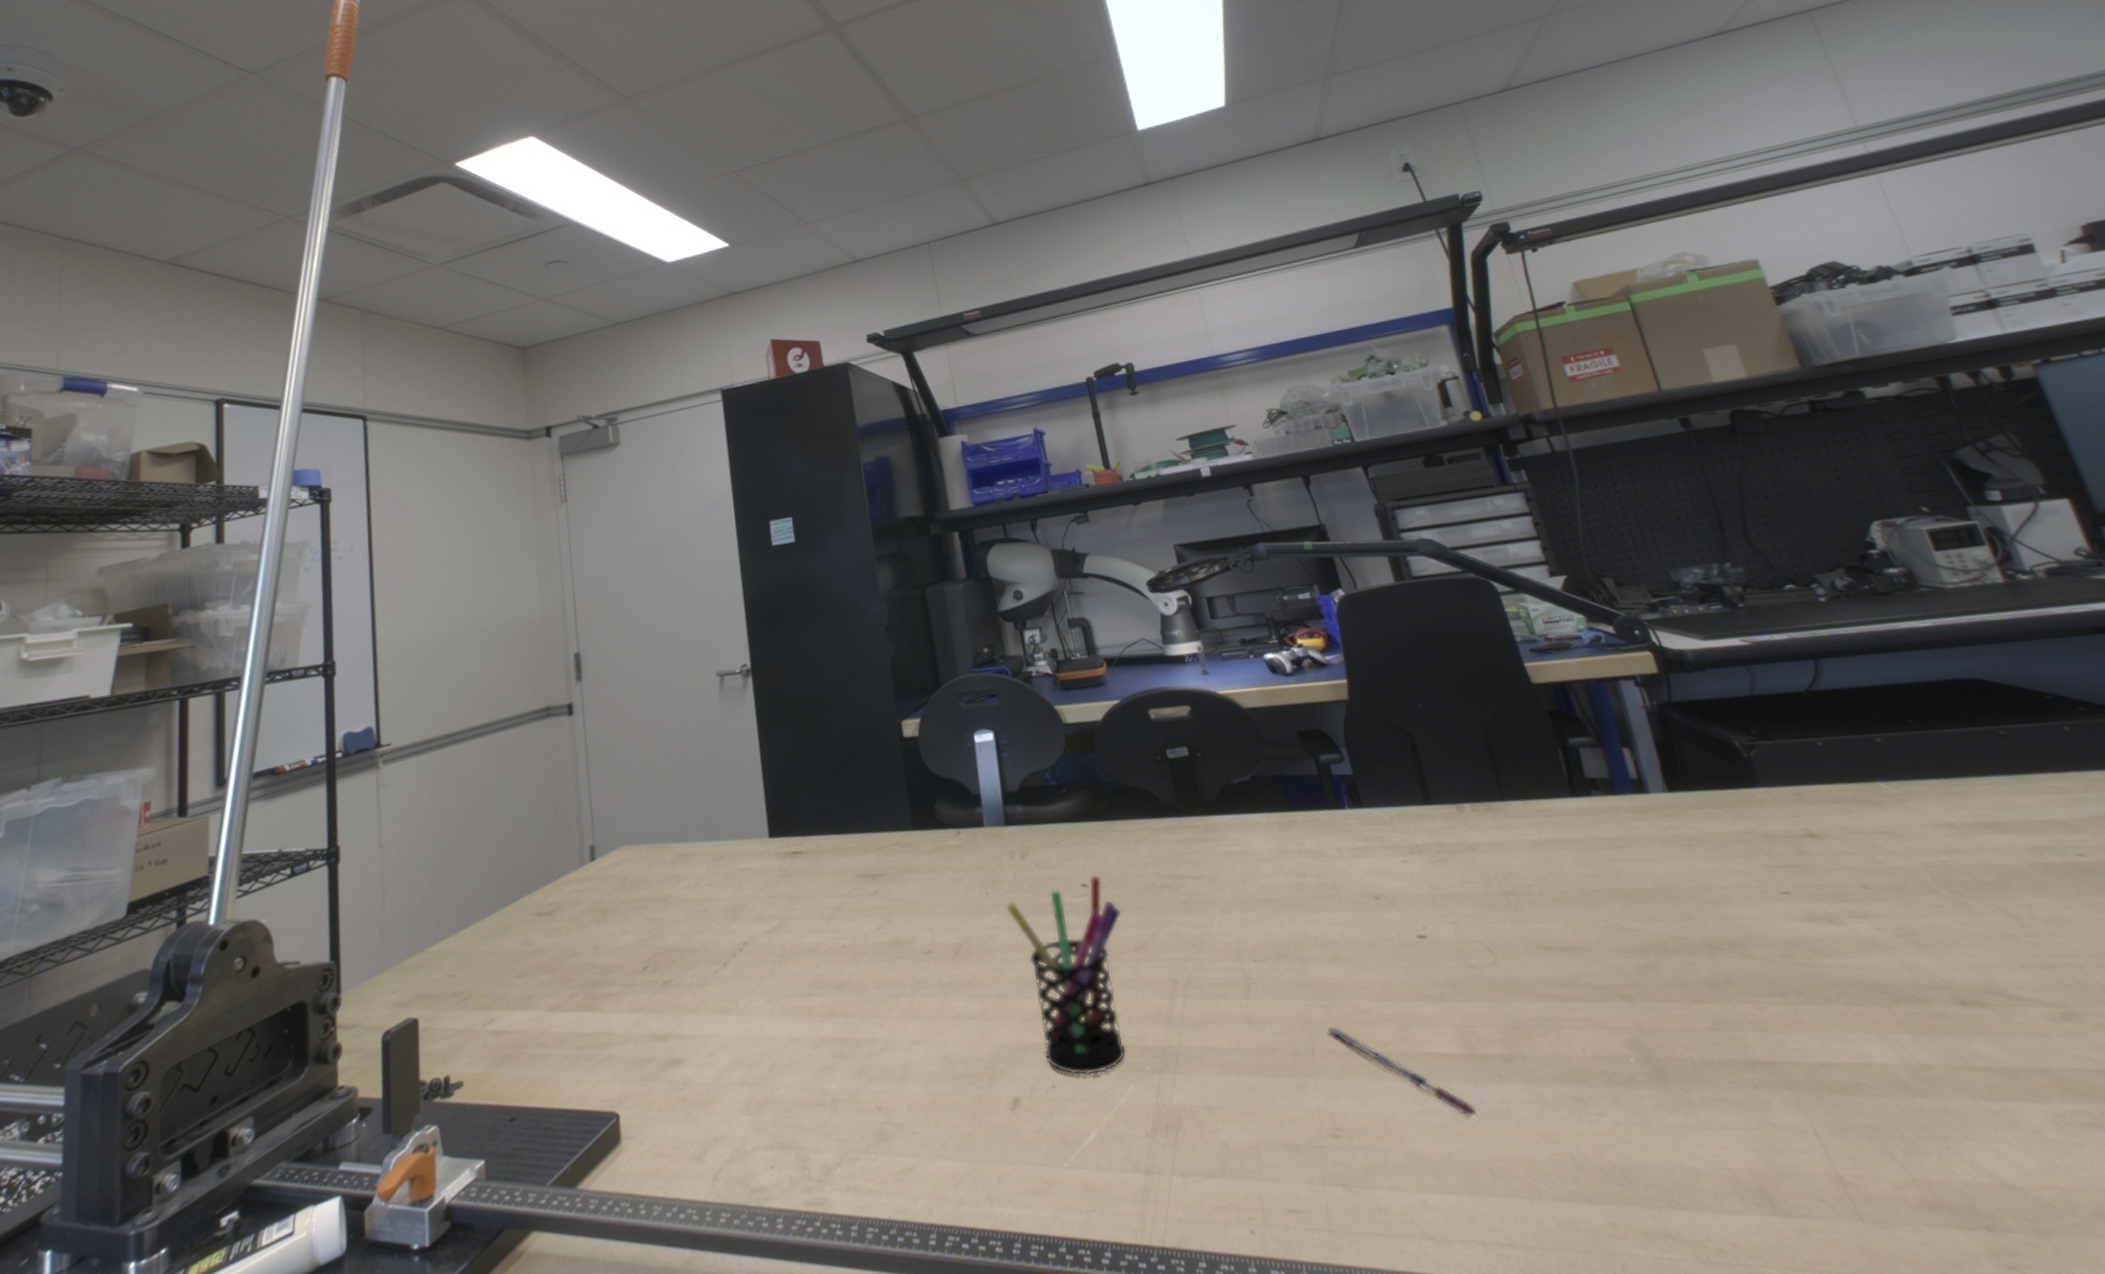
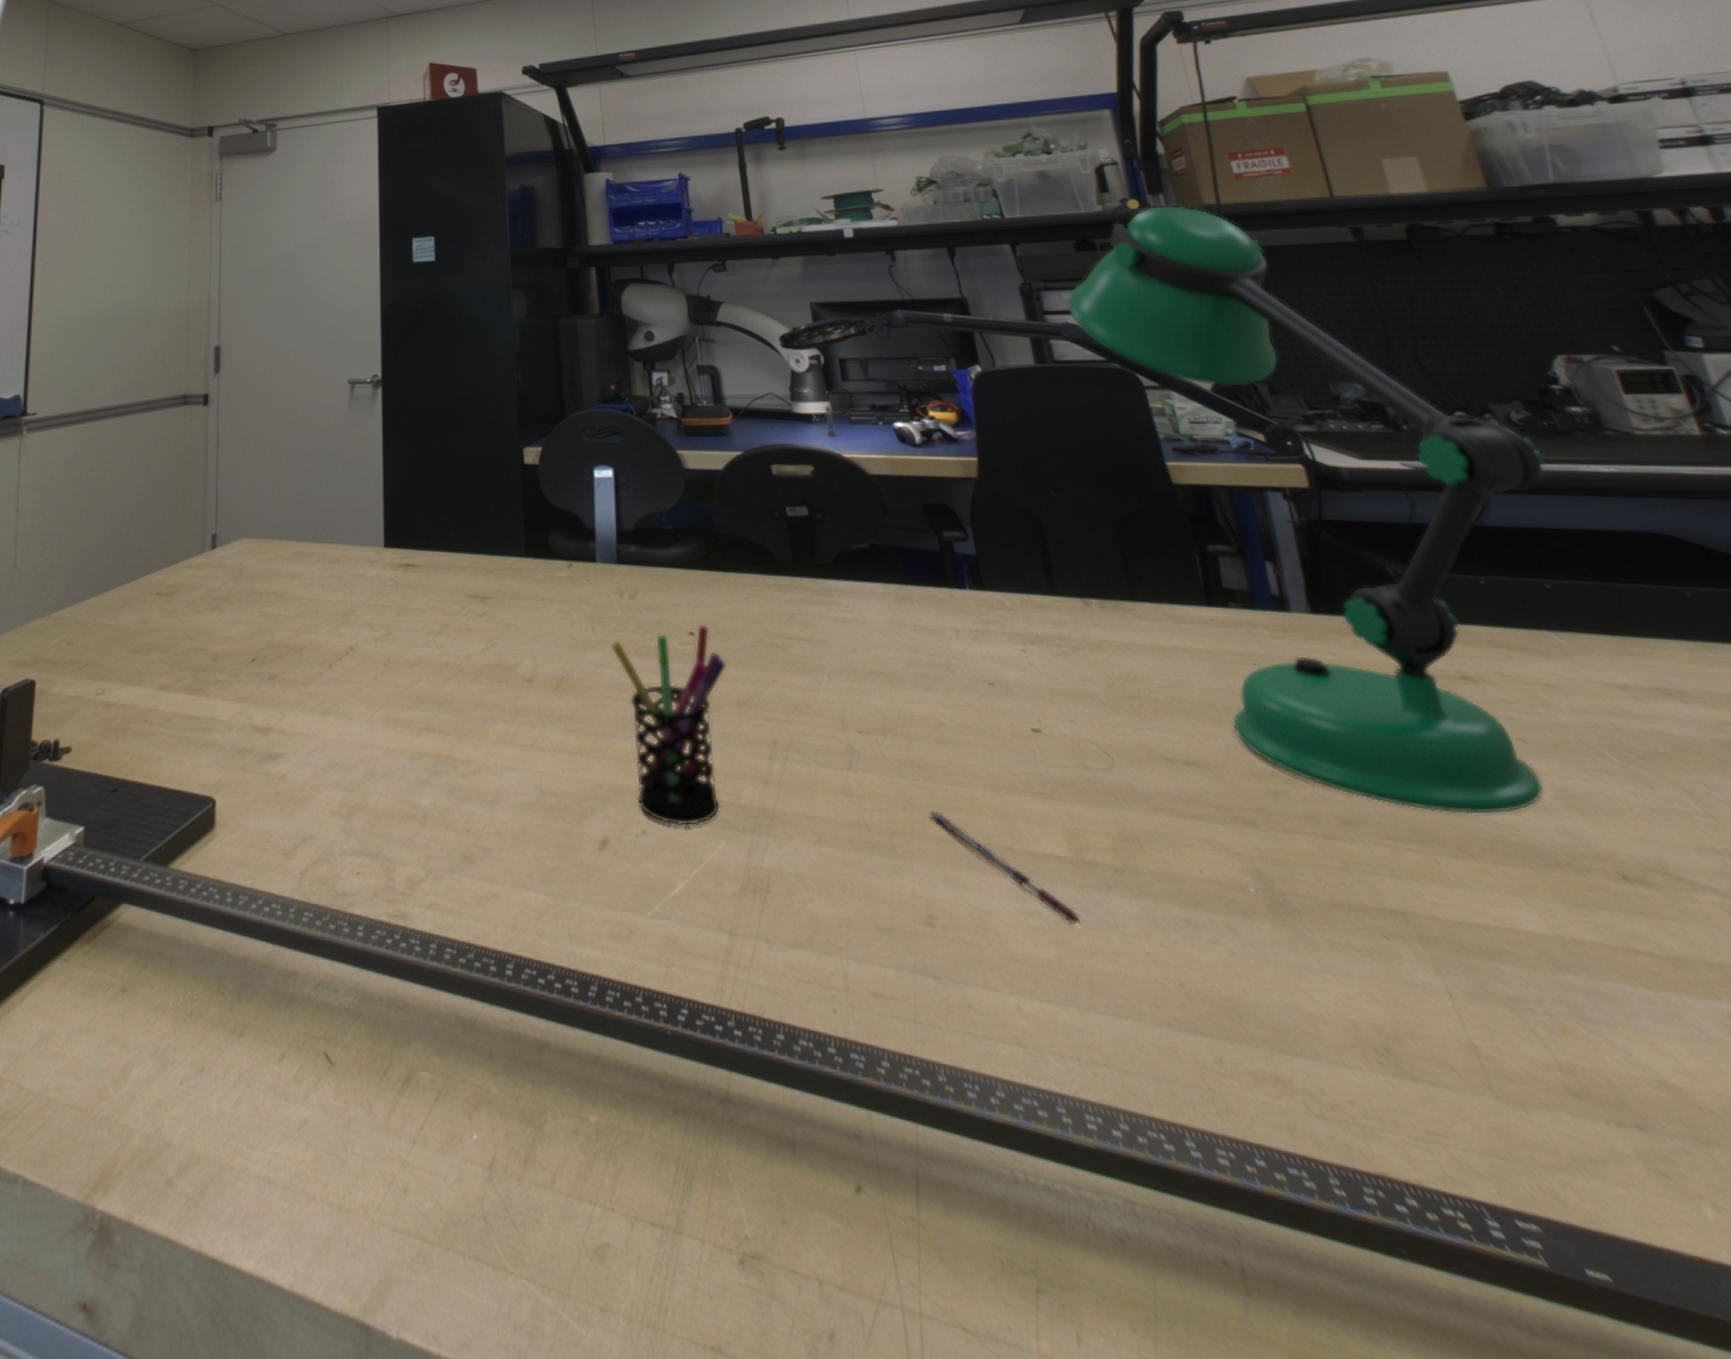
desk lamp: none [1421,412,1886,965] -> present [1067,205,1545,815]

